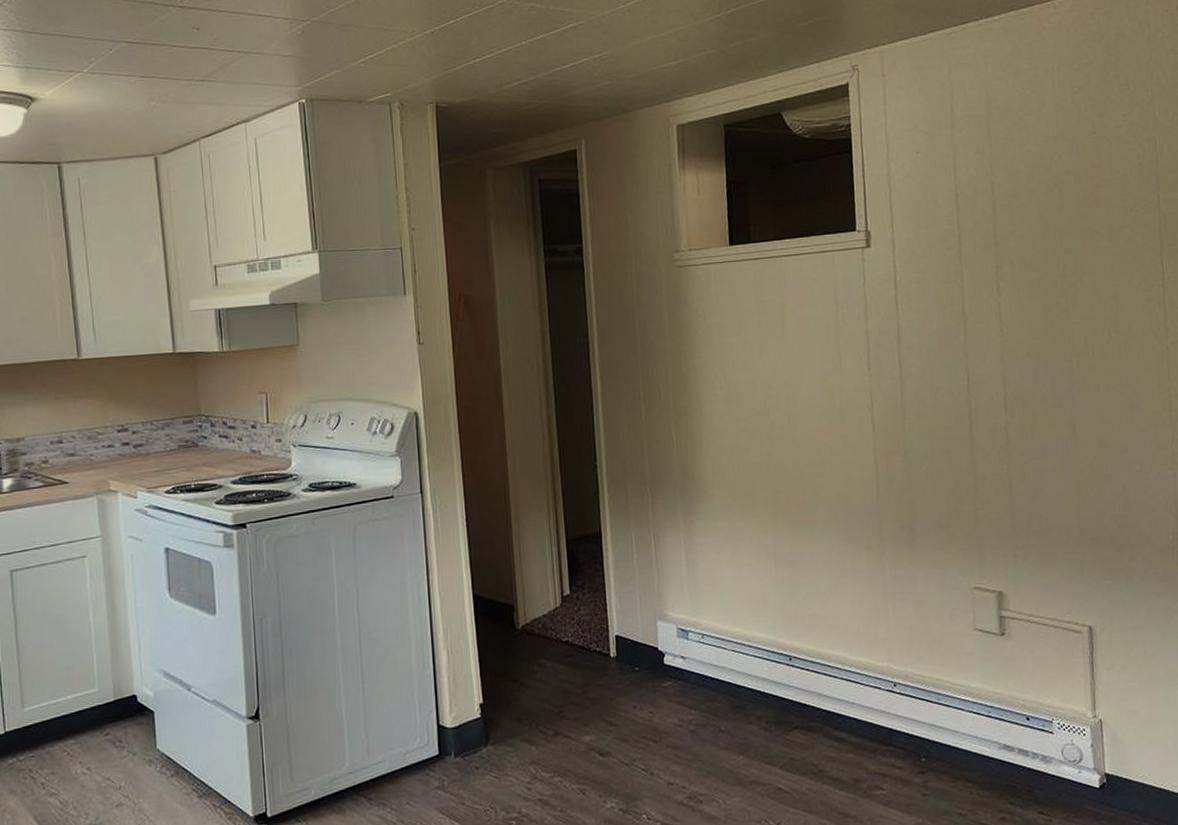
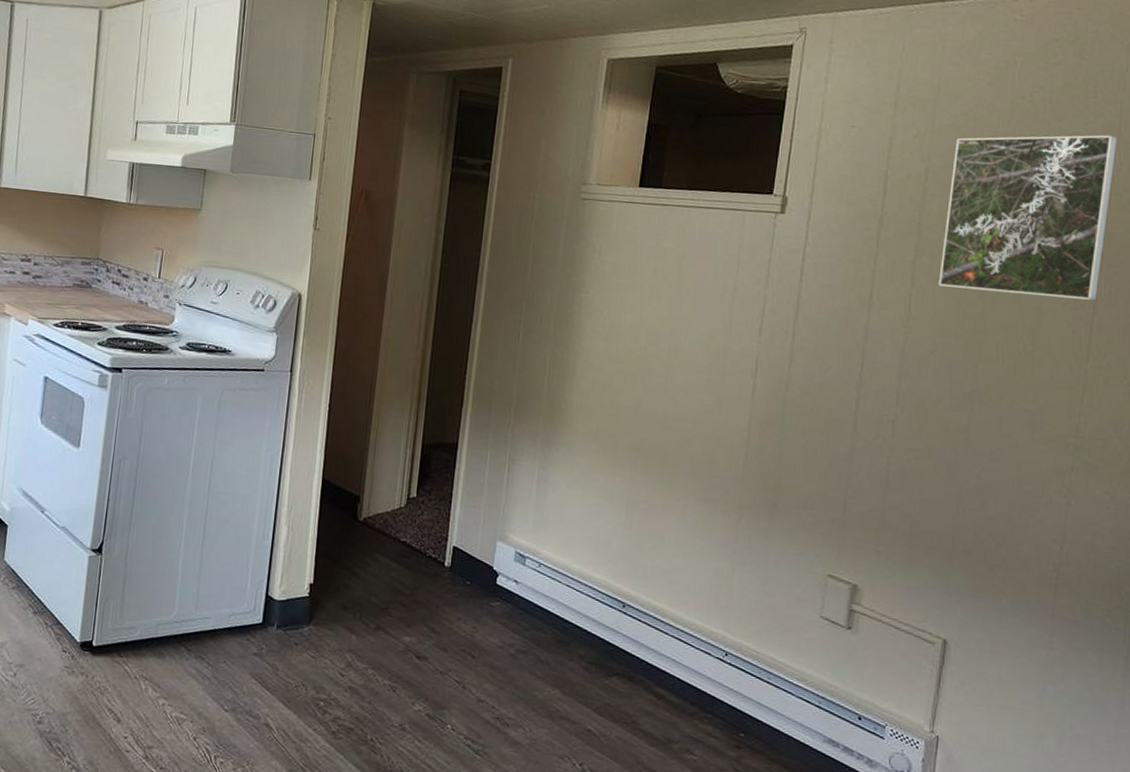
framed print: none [1013,122,1164,291] -> present [938,135,1118,301]

